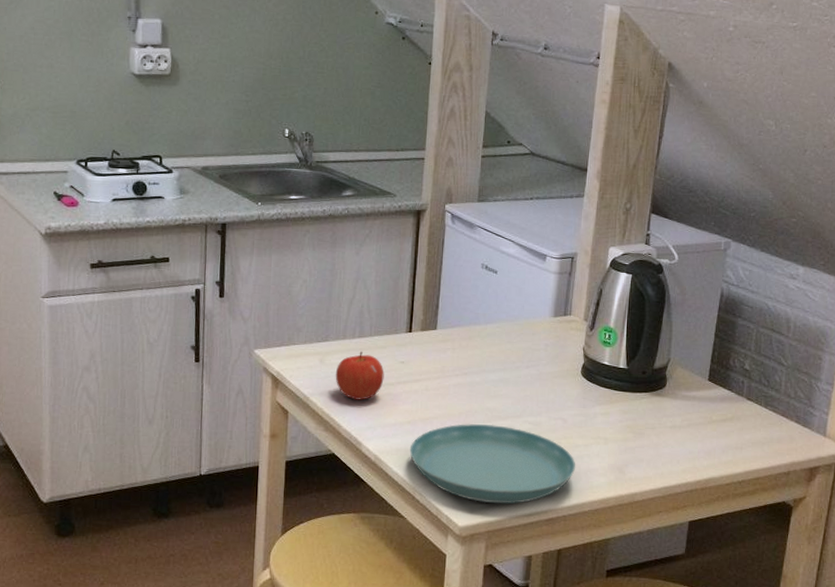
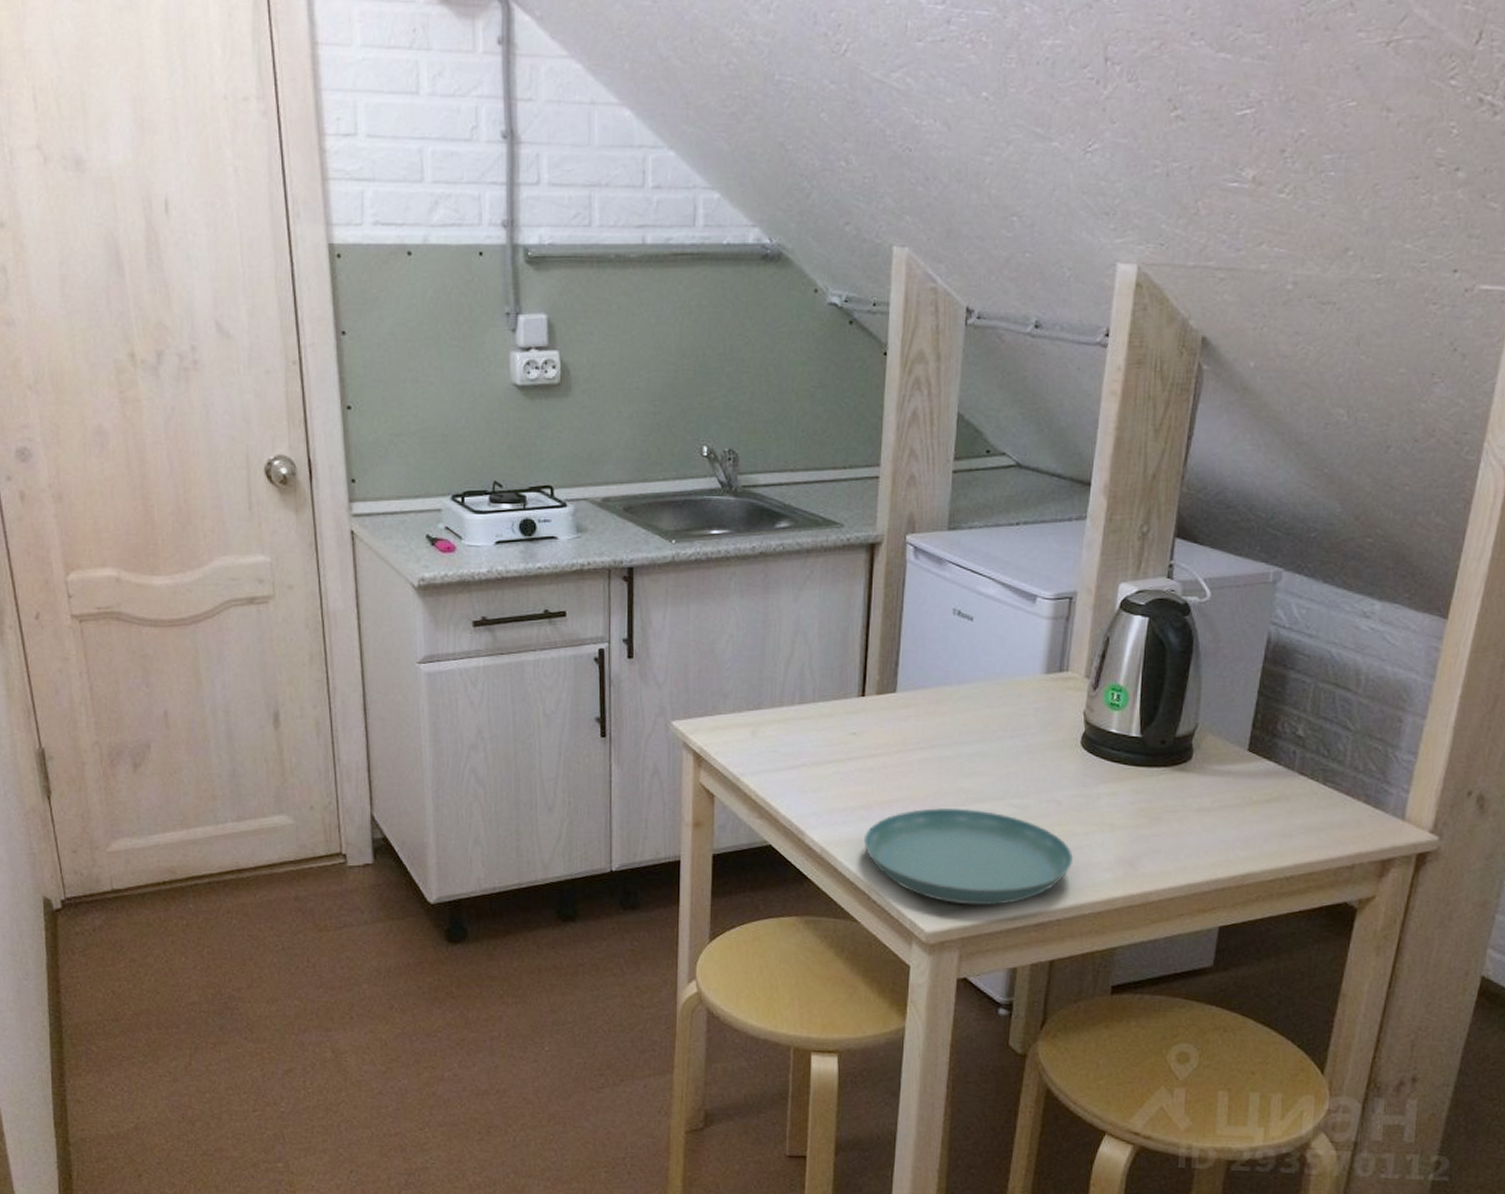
apple: present [335,351,384,400] -> none [771,720,831,781]

